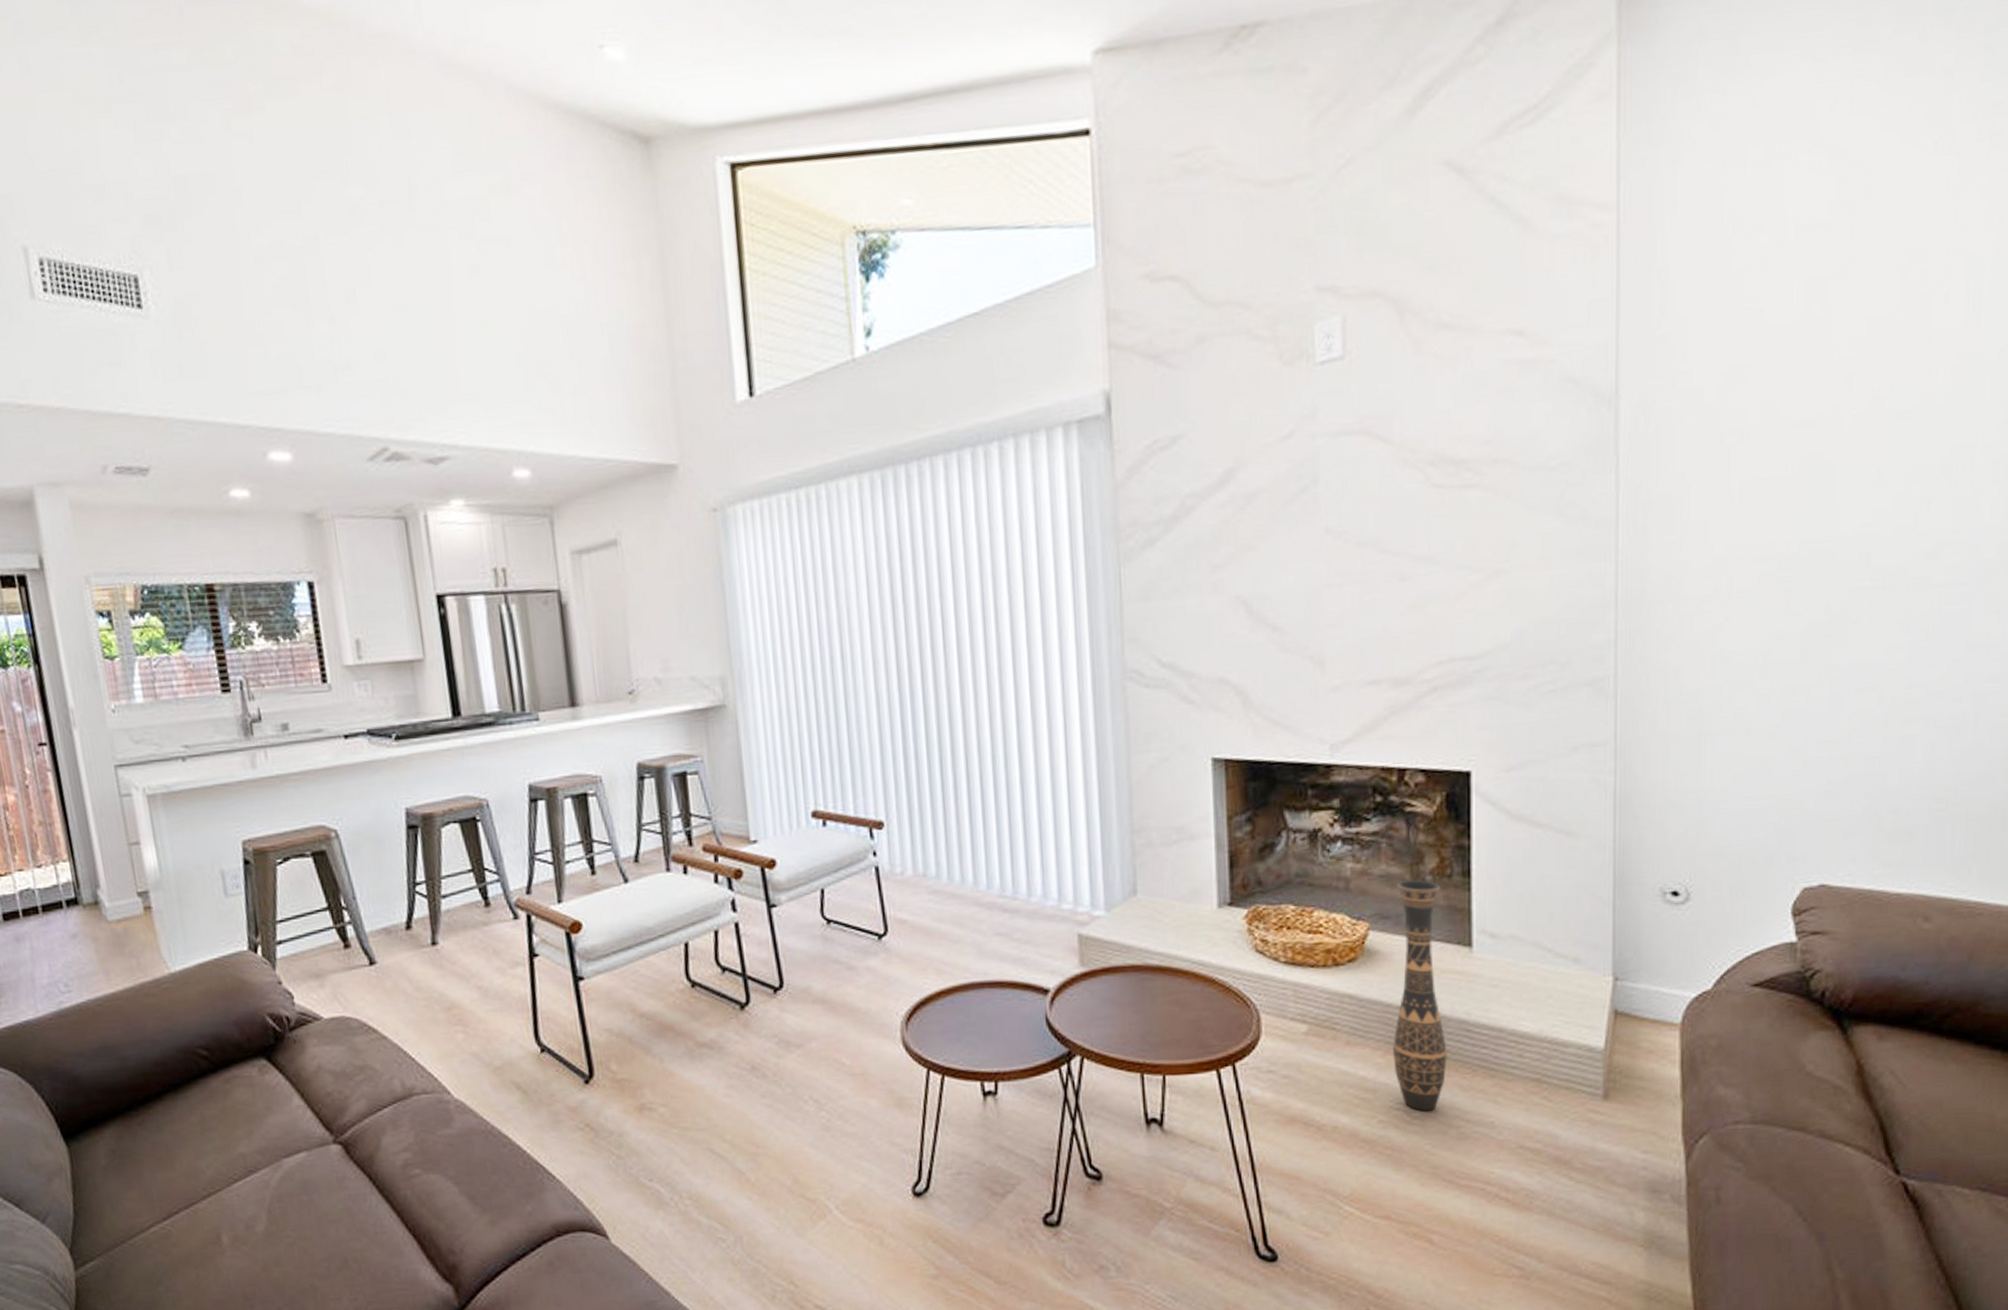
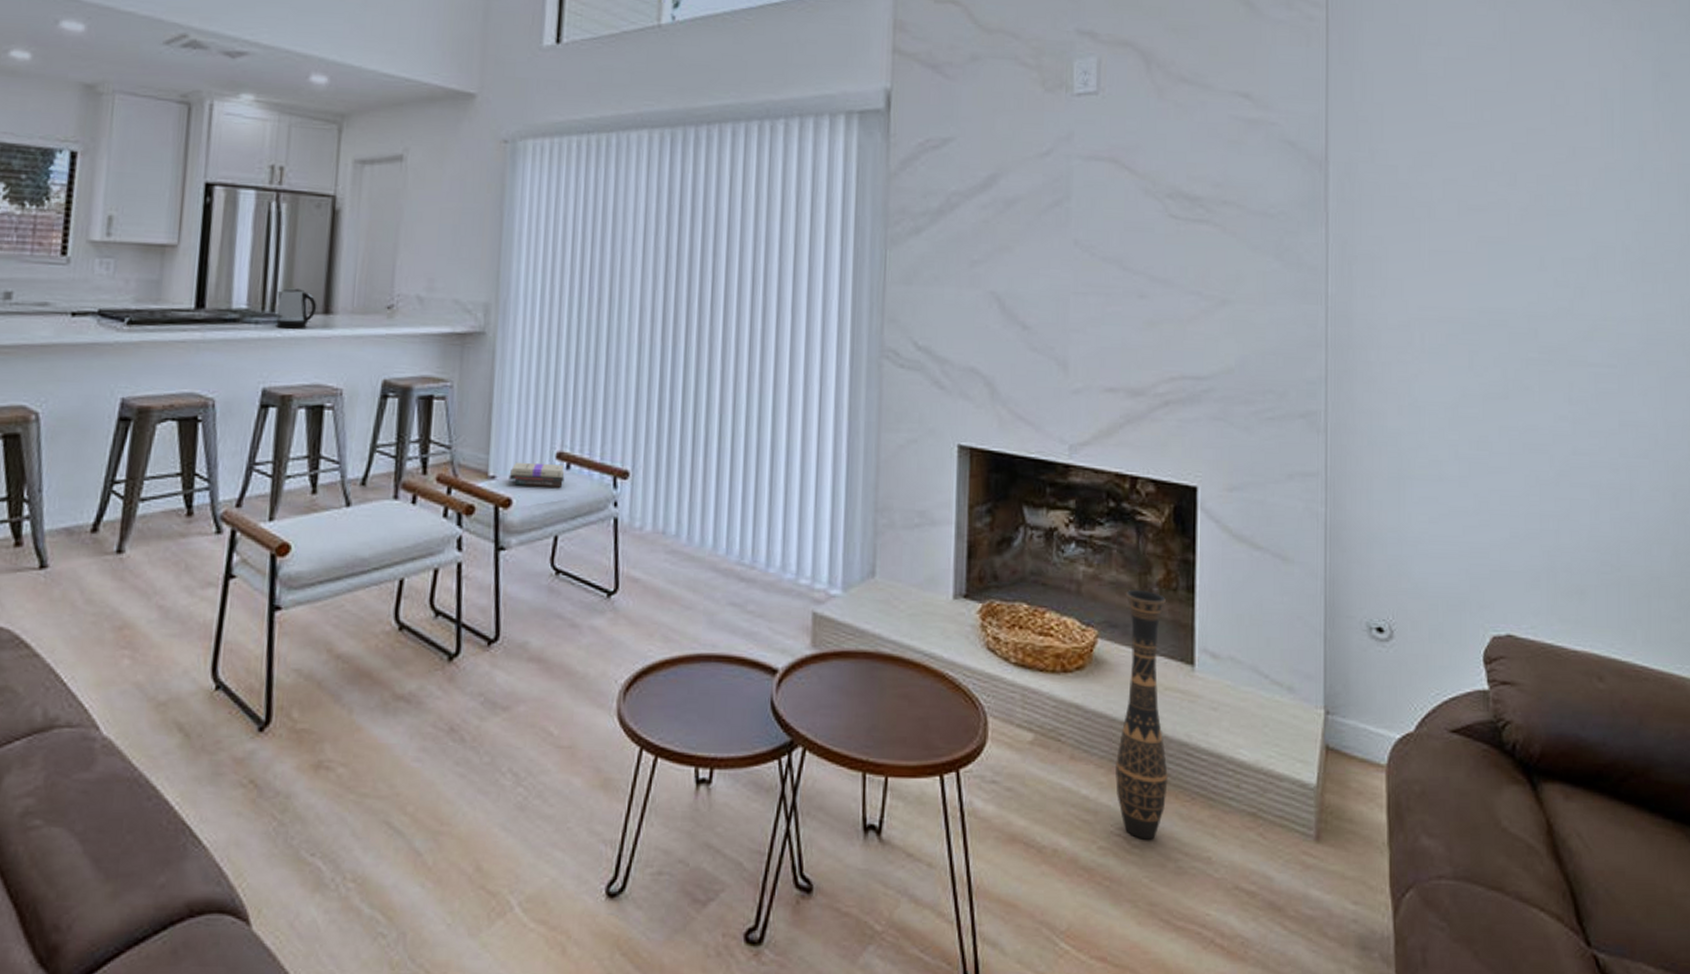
kettle: none [524,685,564,727] -> present [276,288,317,330]
books: none [769,823,823,847] -> present [509,462,565,488]

